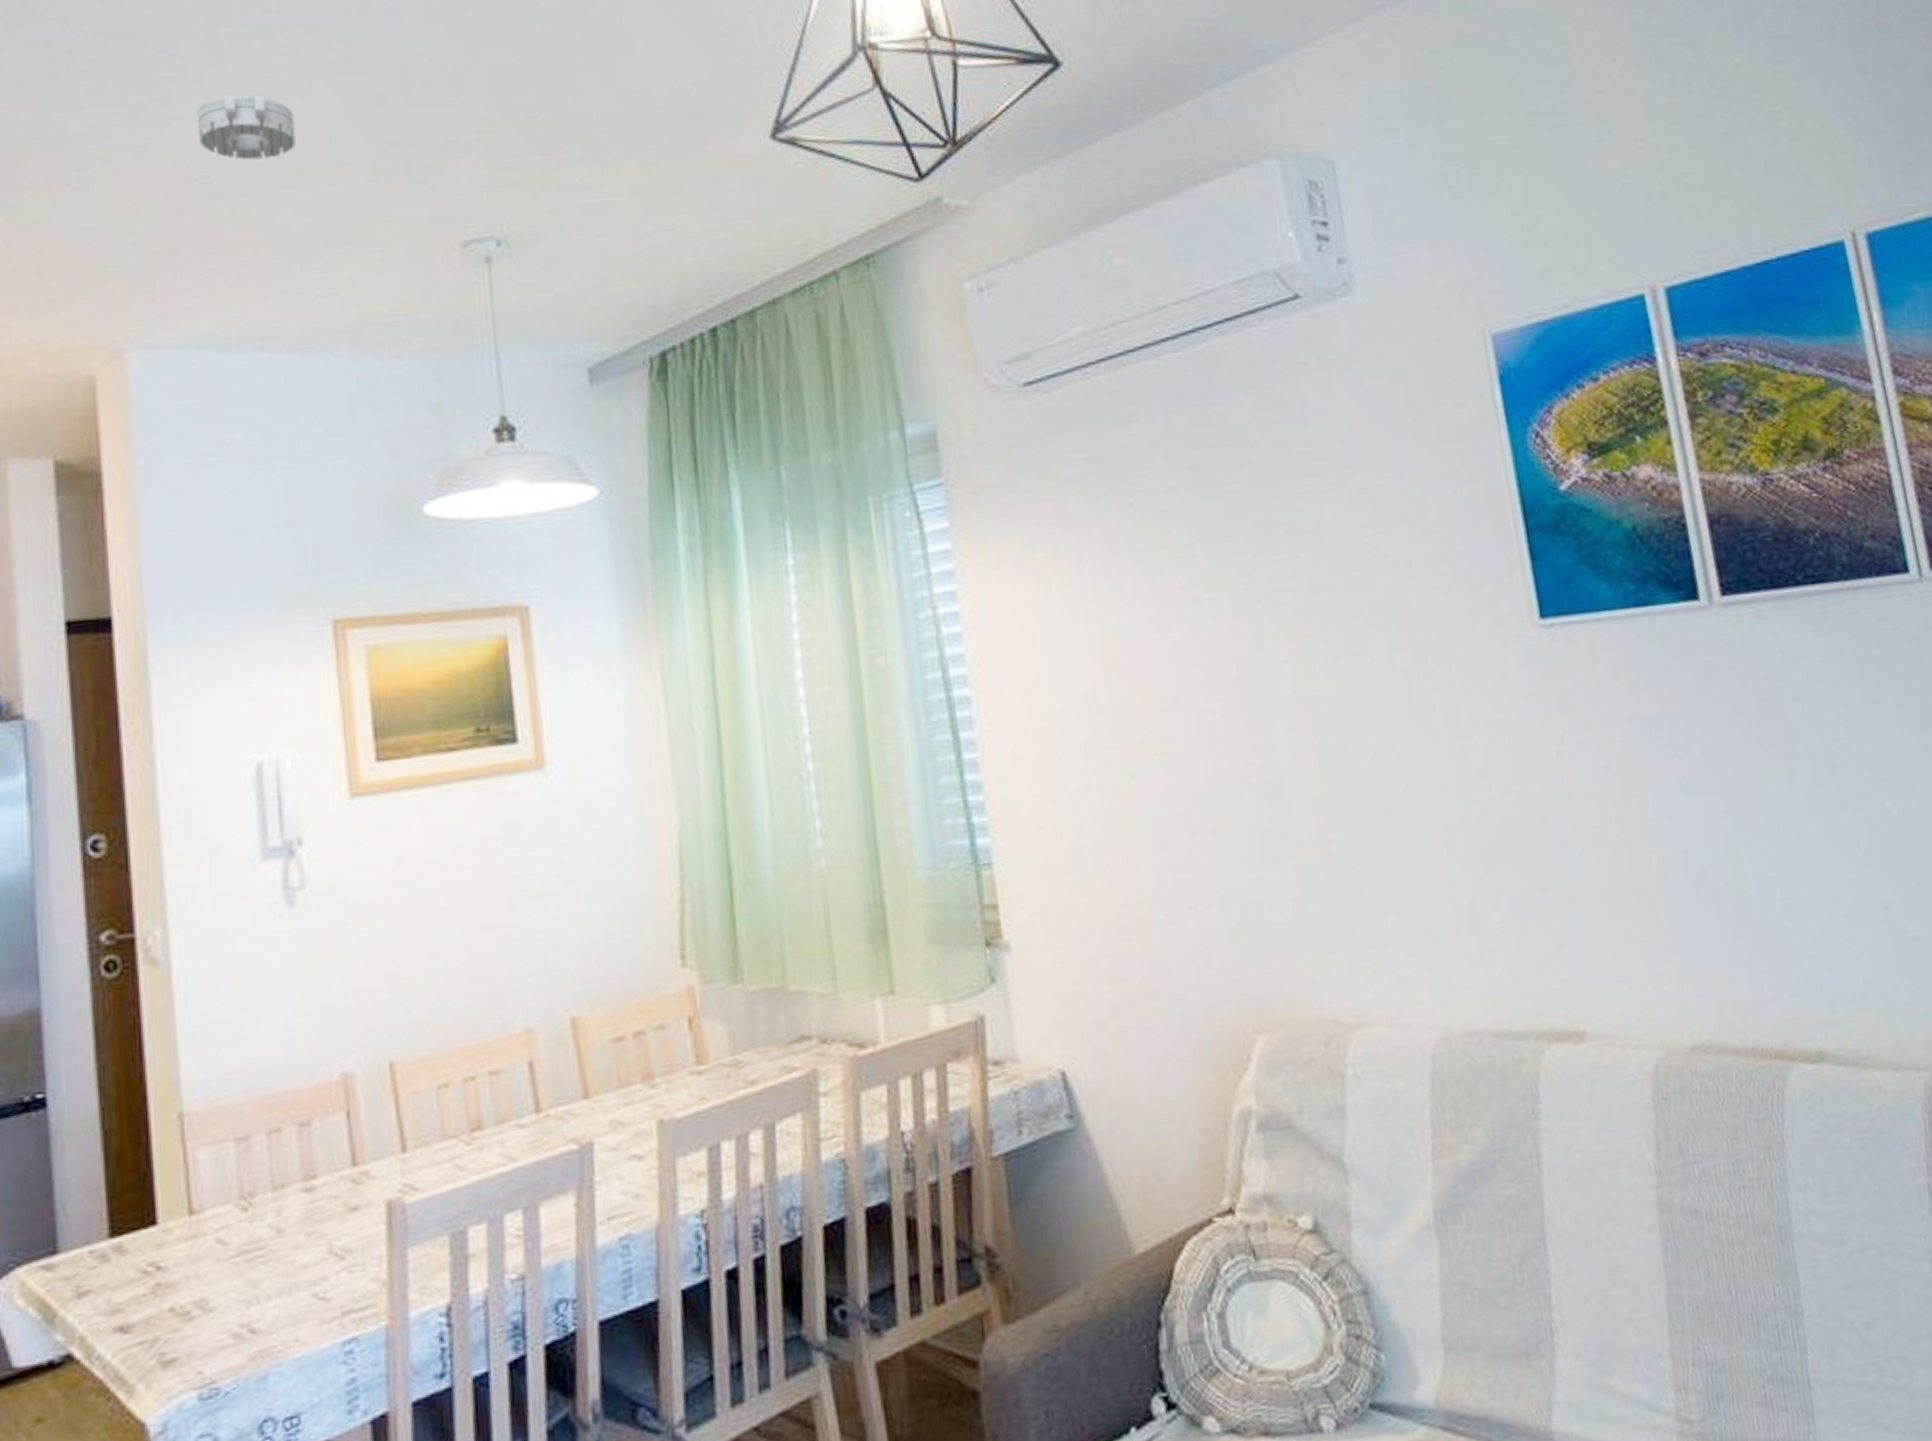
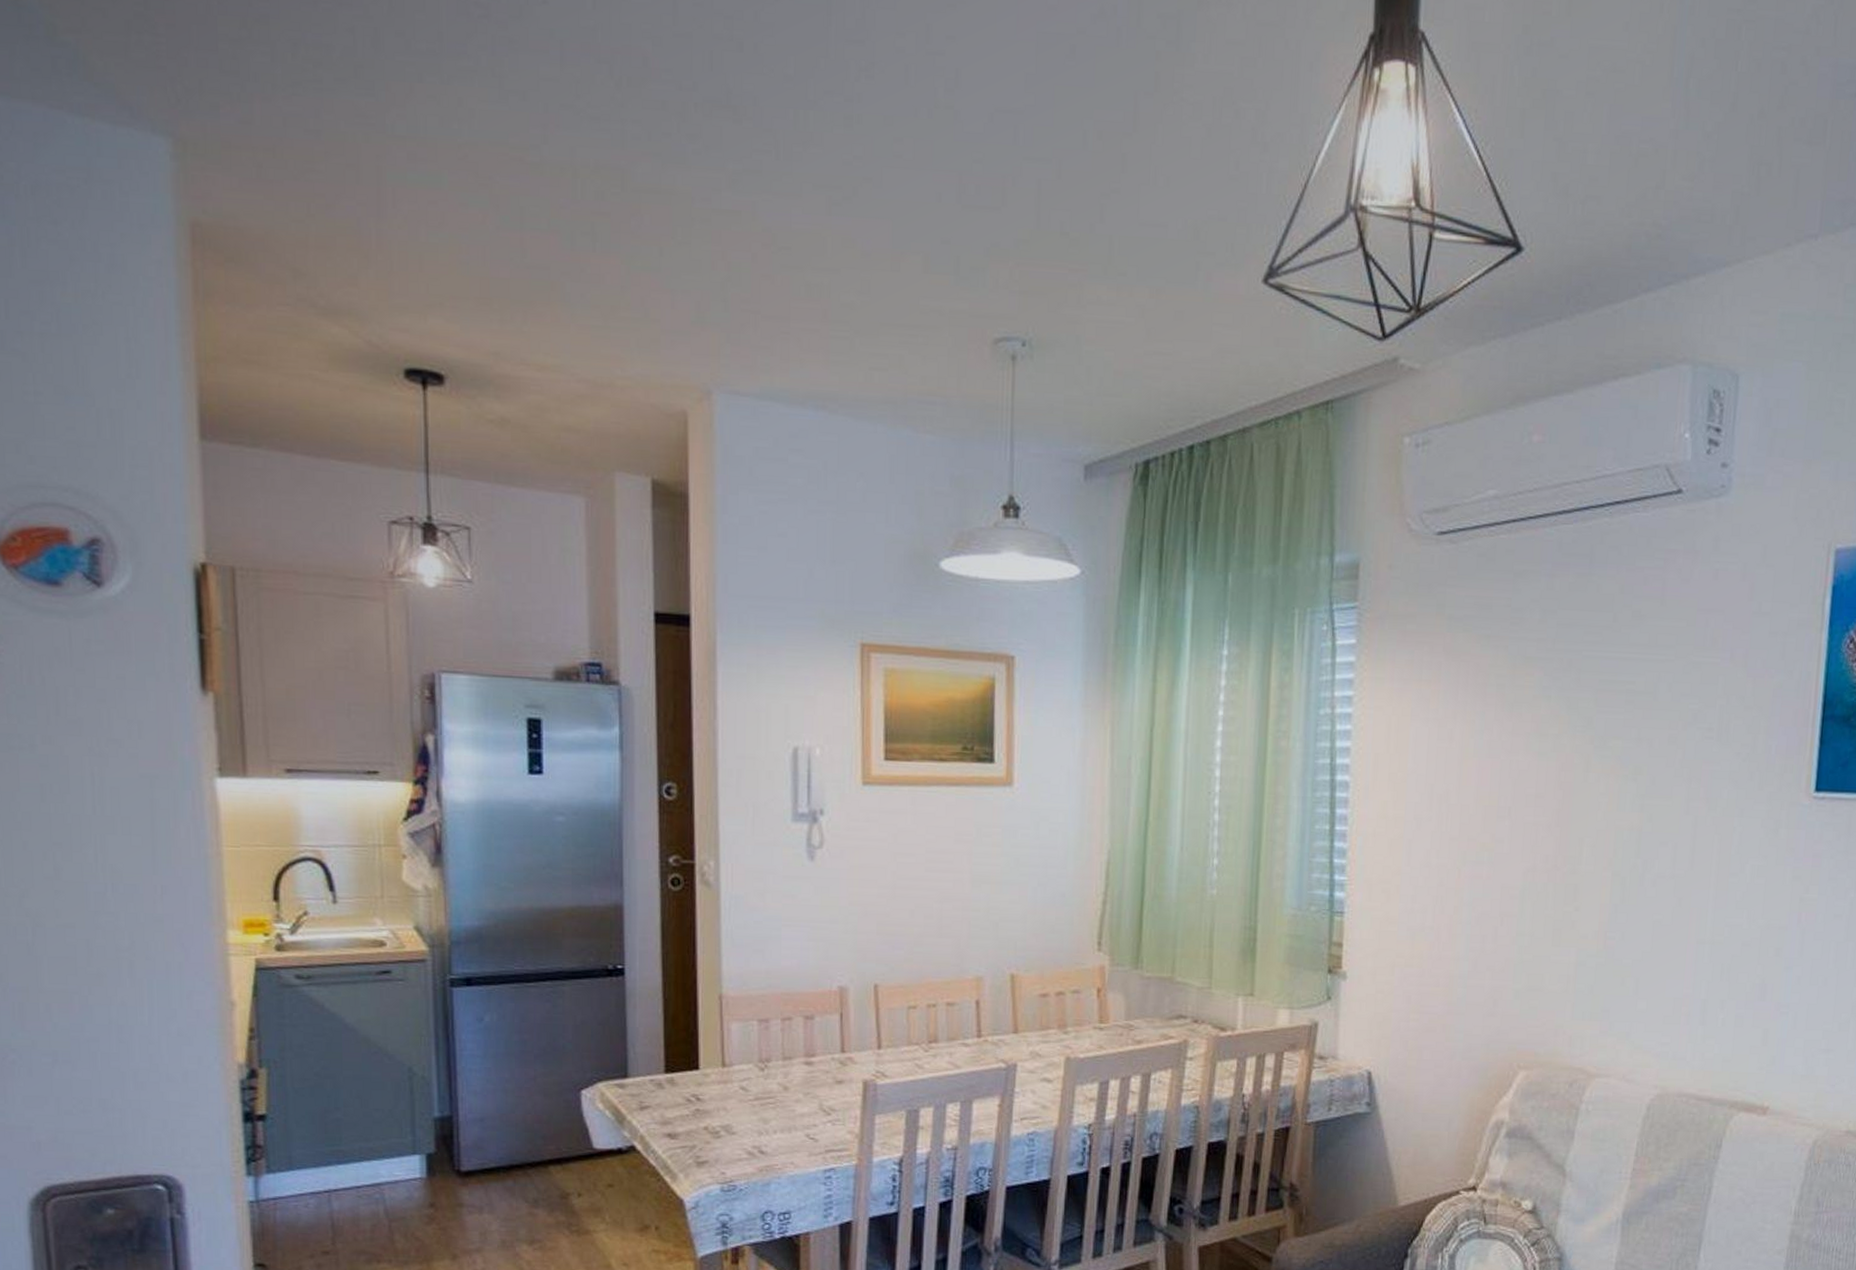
smoke detector: present [196,94,296,160] -> none [783,174,865,239]

